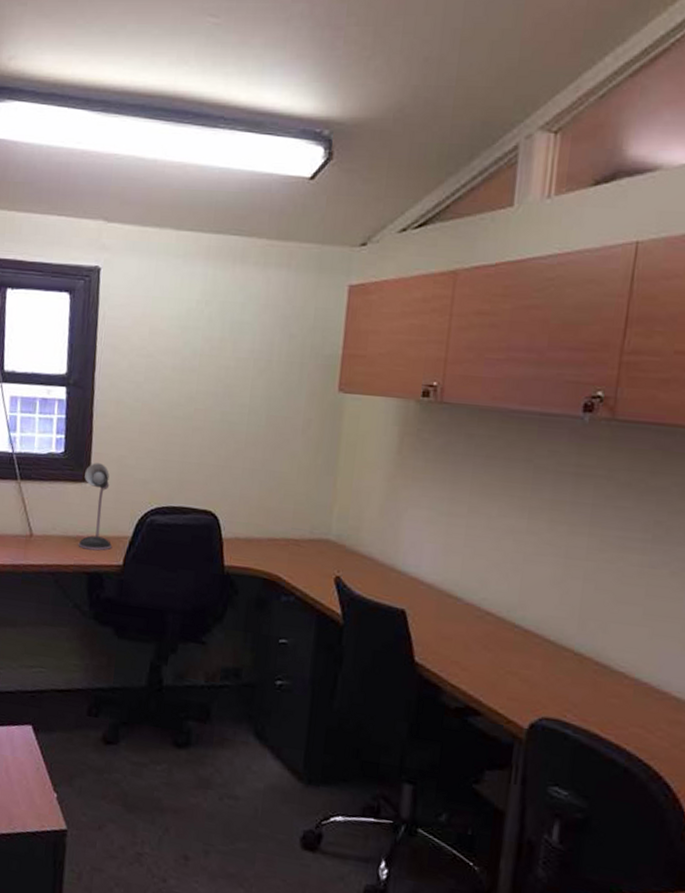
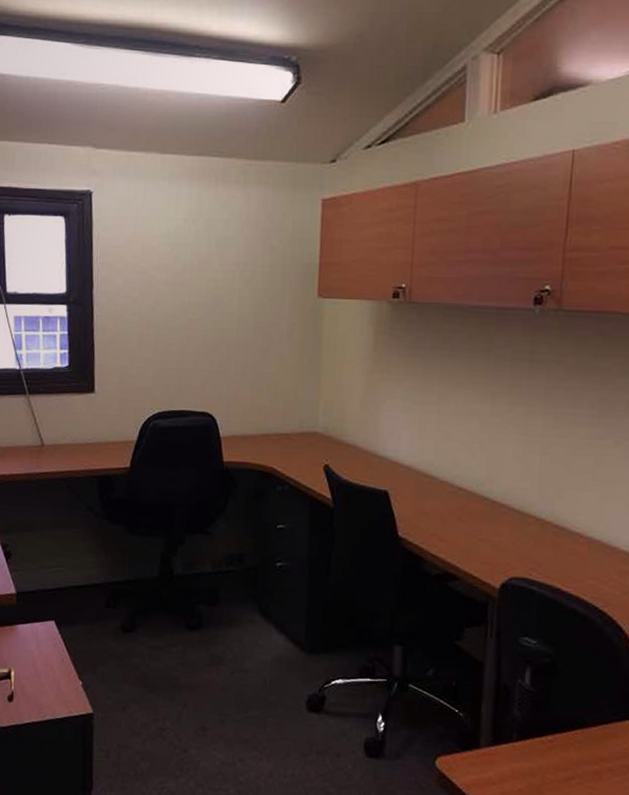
desk lamp: present [78,463,112,551] -> none [87,374,118,456]

